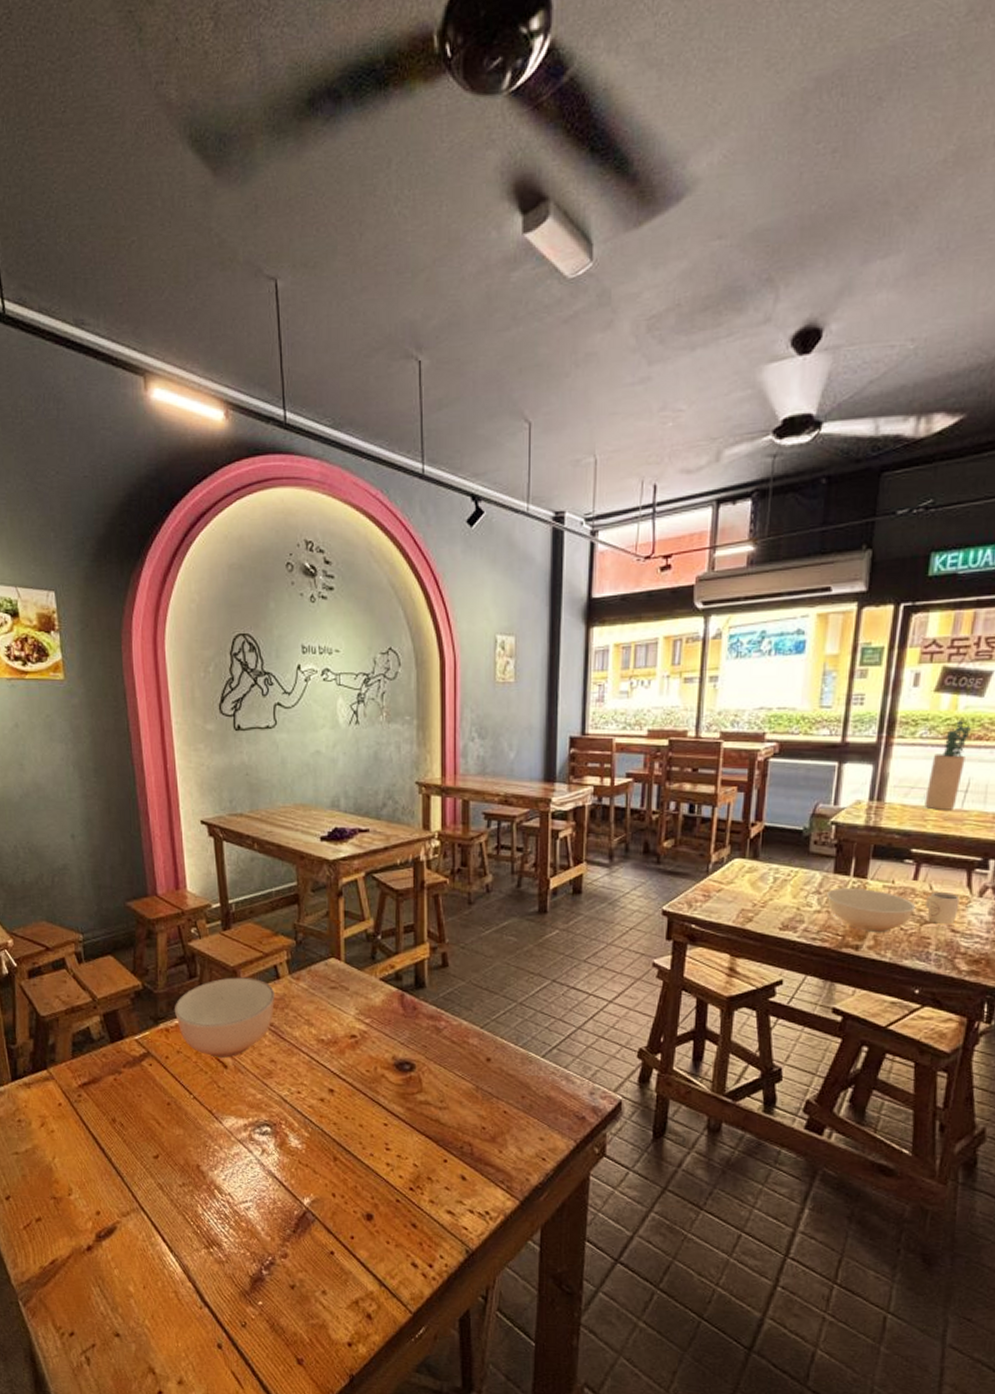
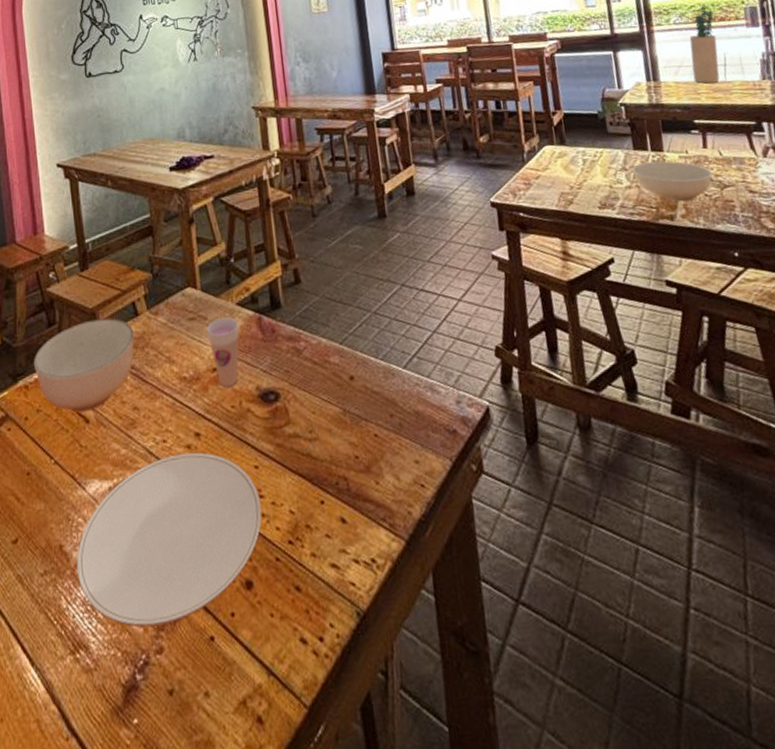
plate: none [212,1104,387,1238] -> present [77,452,262,627]
cup: none [347,990,380,1053] -> present [206,317,239,387]
mug: present [926,892,960,925] -> none [719,156,751,187]

